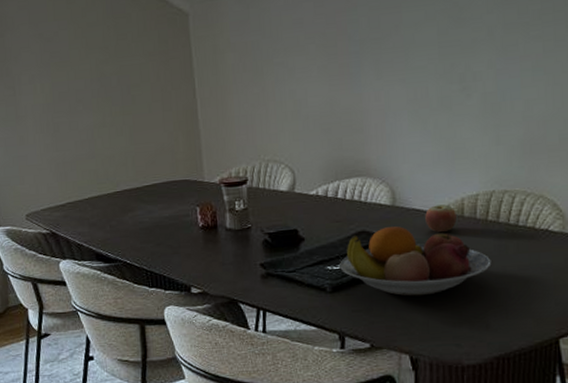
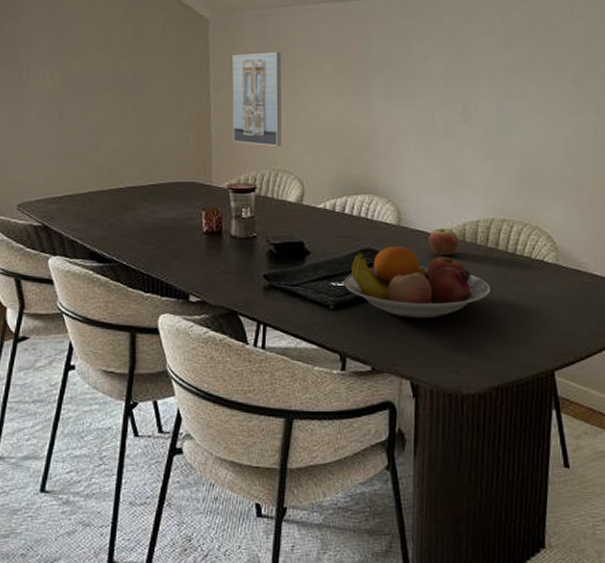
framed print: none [215,38,270,137] -> present [232,52,281,146]

